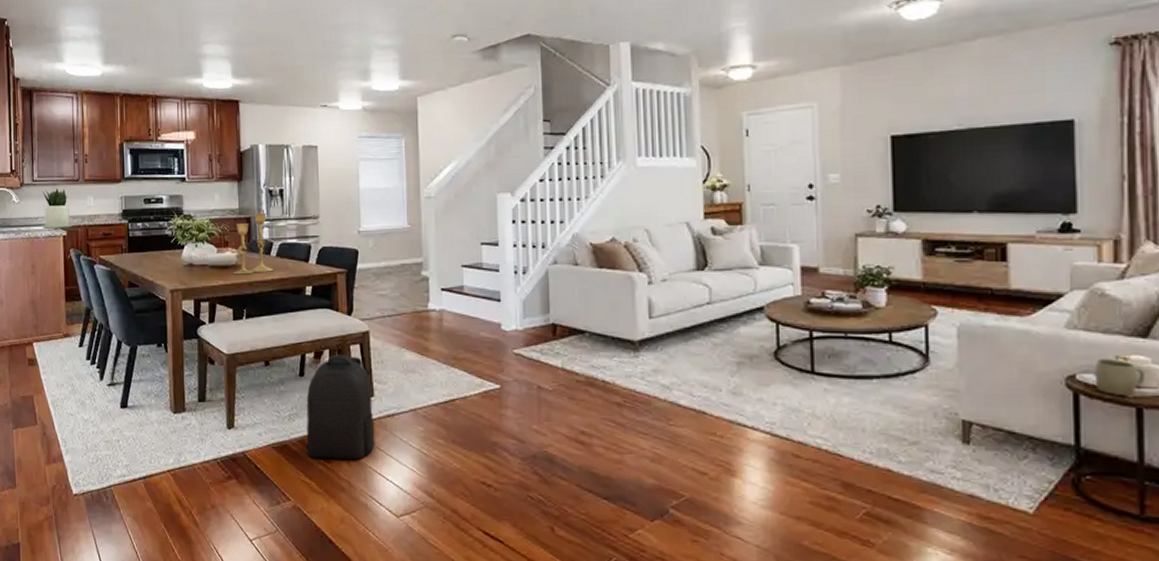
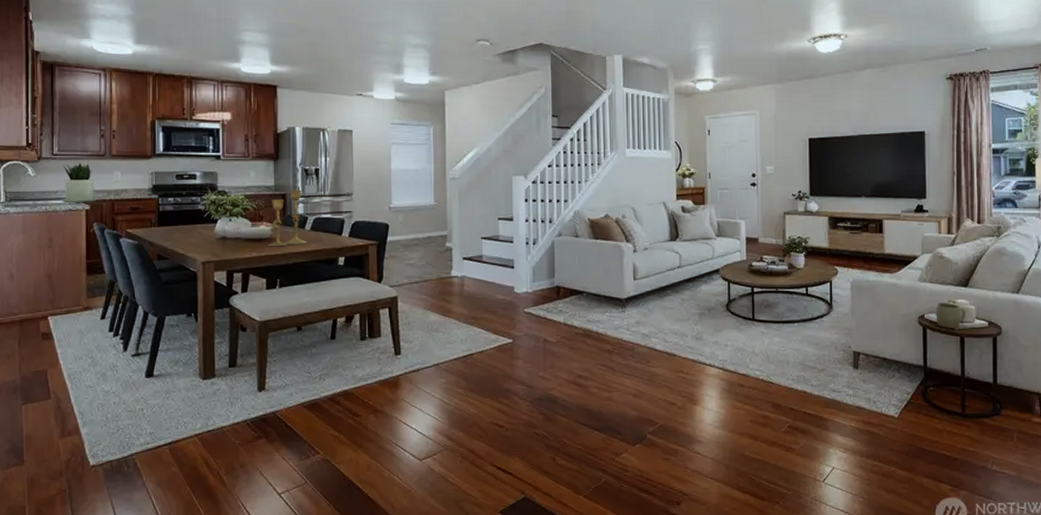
backpack: present [306,354,375,461] -> none [336,318,401,414]

